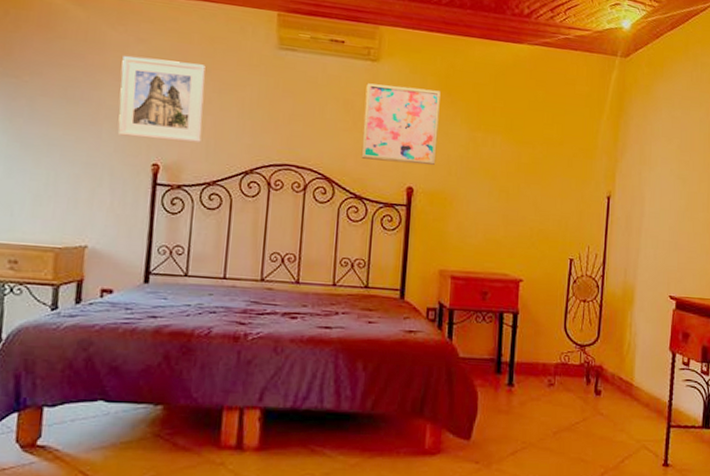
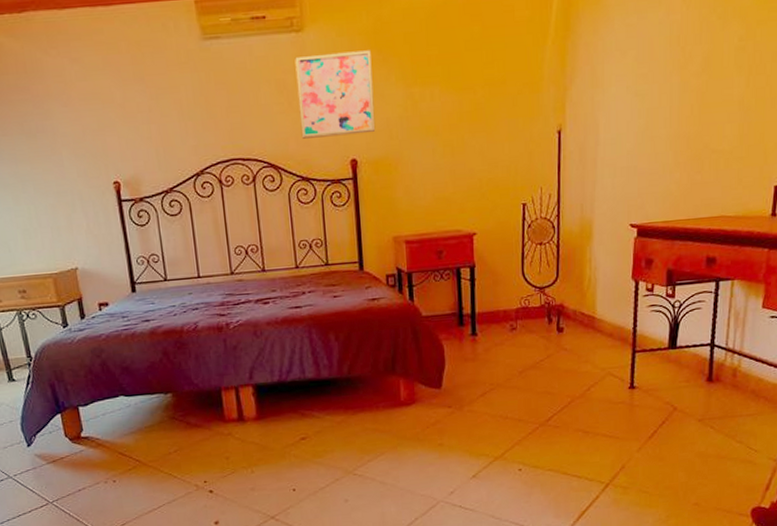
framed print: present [118,56,206,143] -> none [62,73,151,160]

